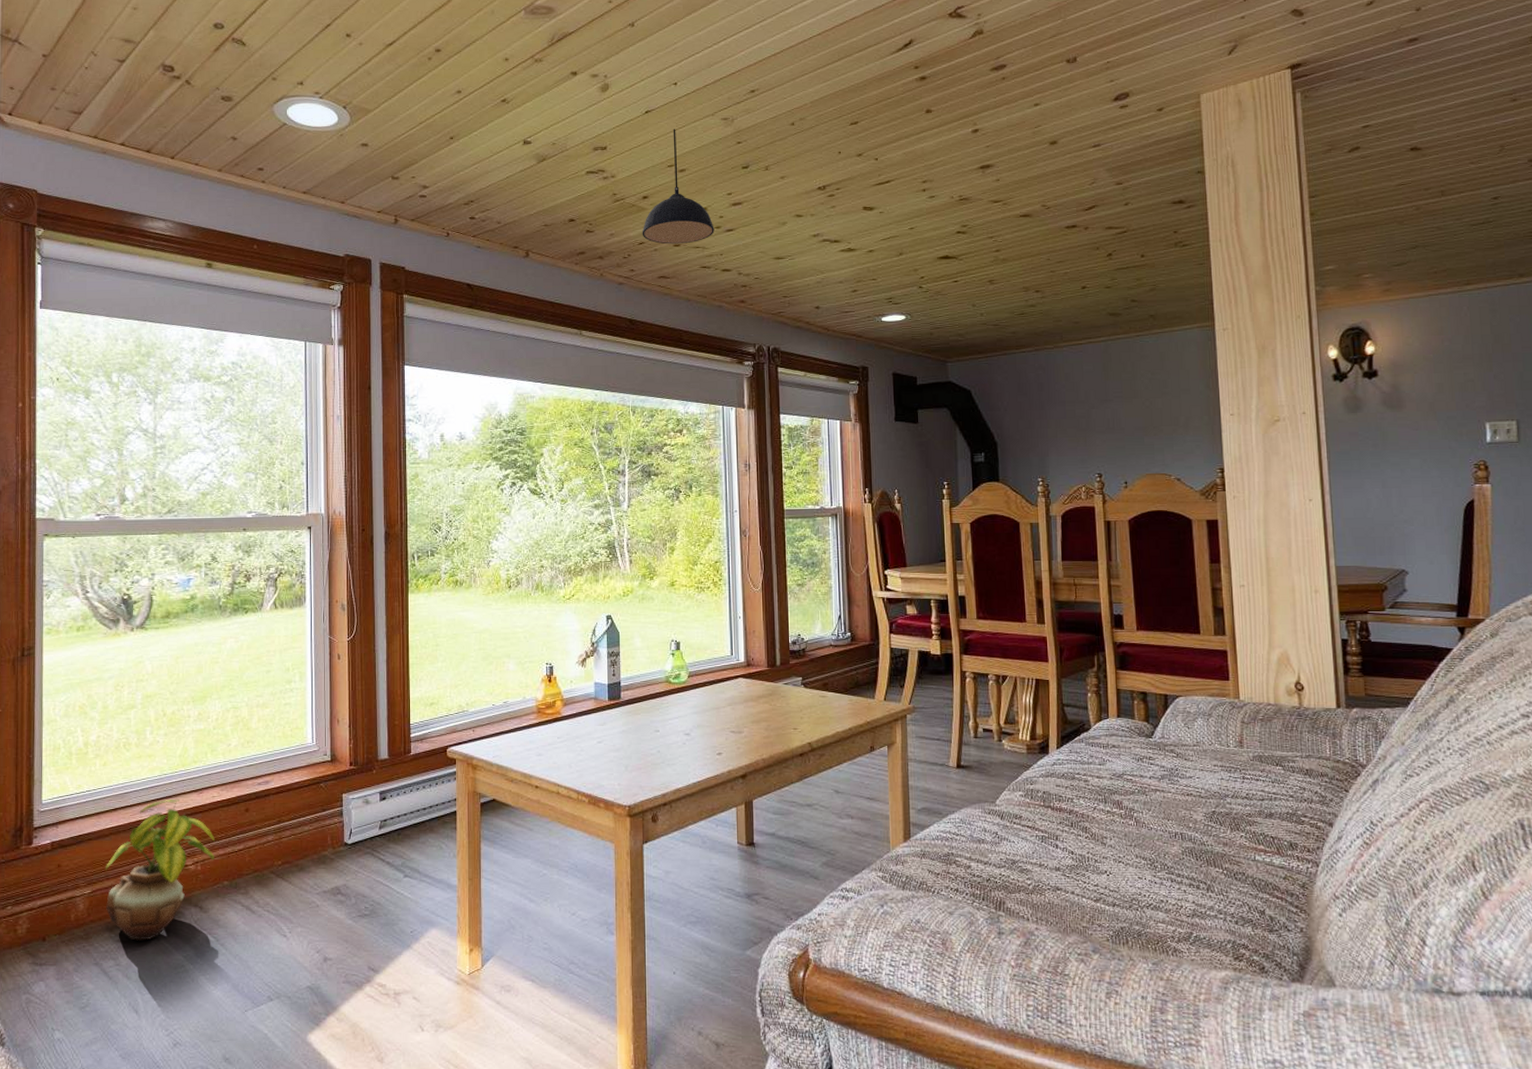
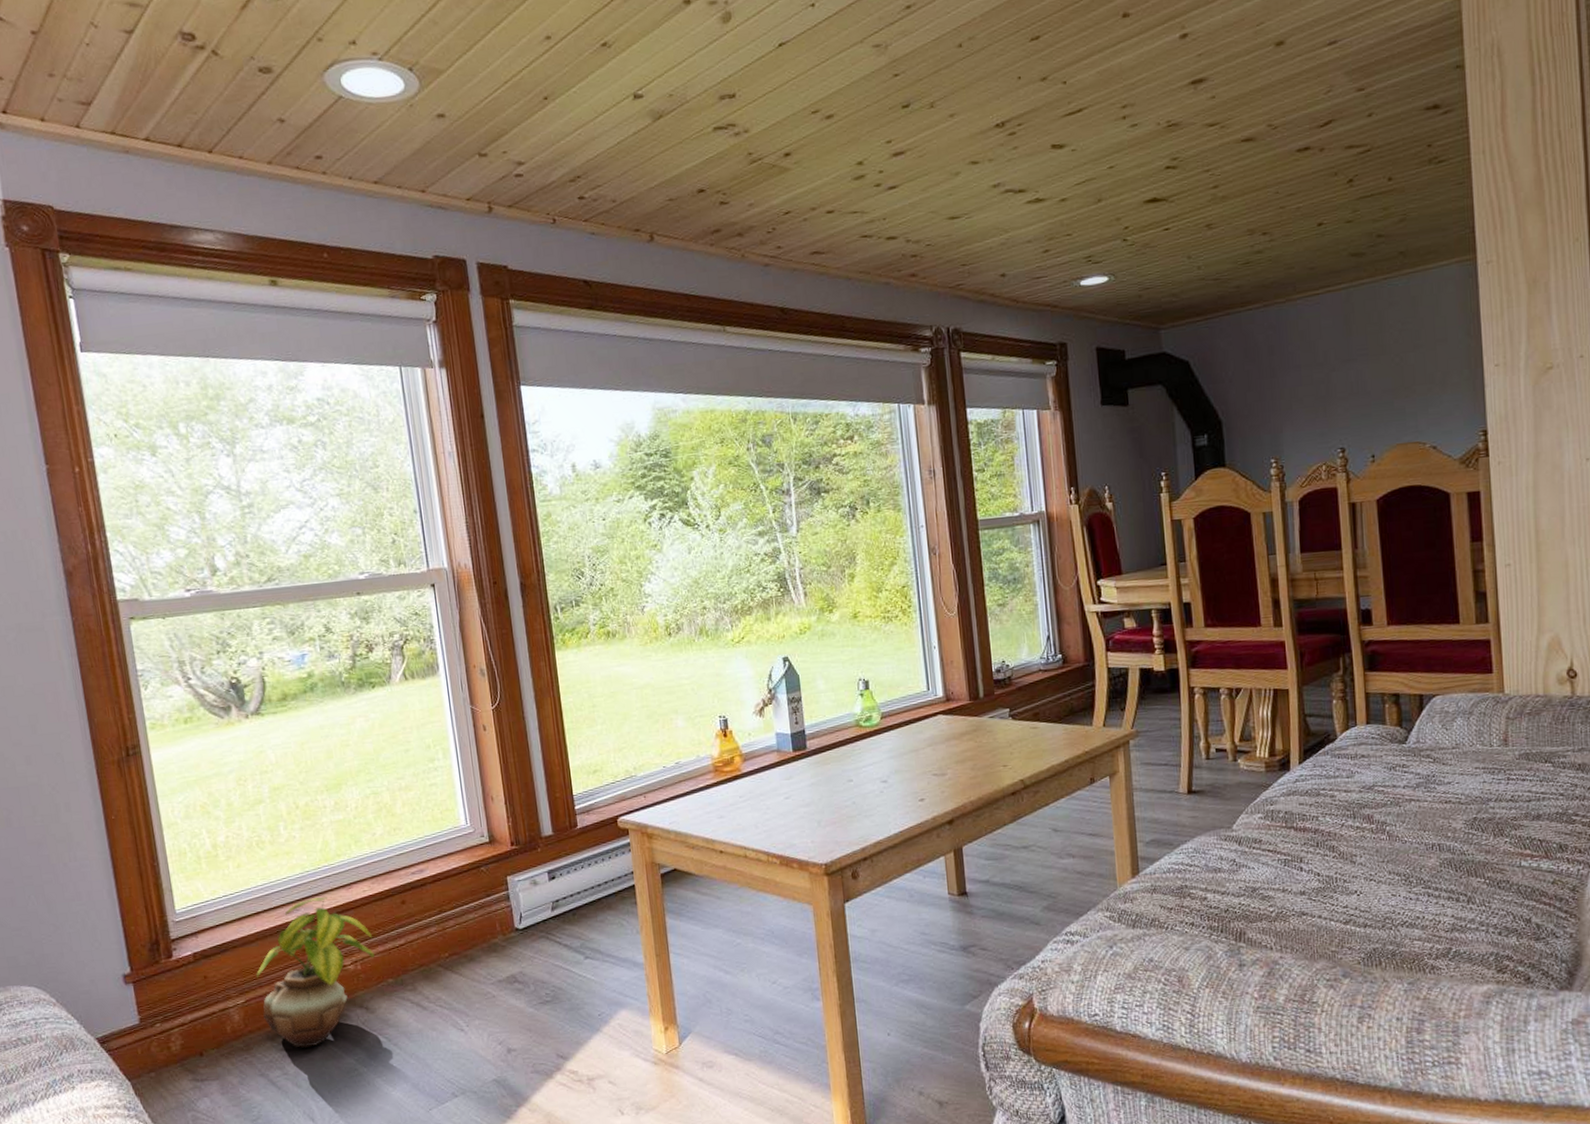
pendant light: present [642,129,714,244] -> none [786,64,874,212]

